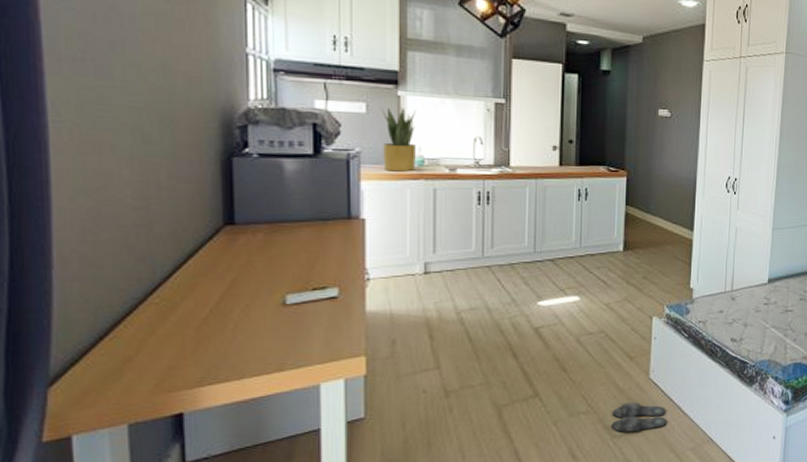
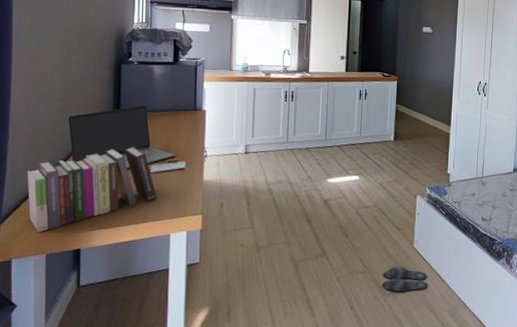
books: none [88,270,299,396] -> present [27,146,157,233]
laptop: none [150,214,323,301] -> present [67,105,175,169]
planter: present [381,107,417,172] -> none [219,28,244,76]

